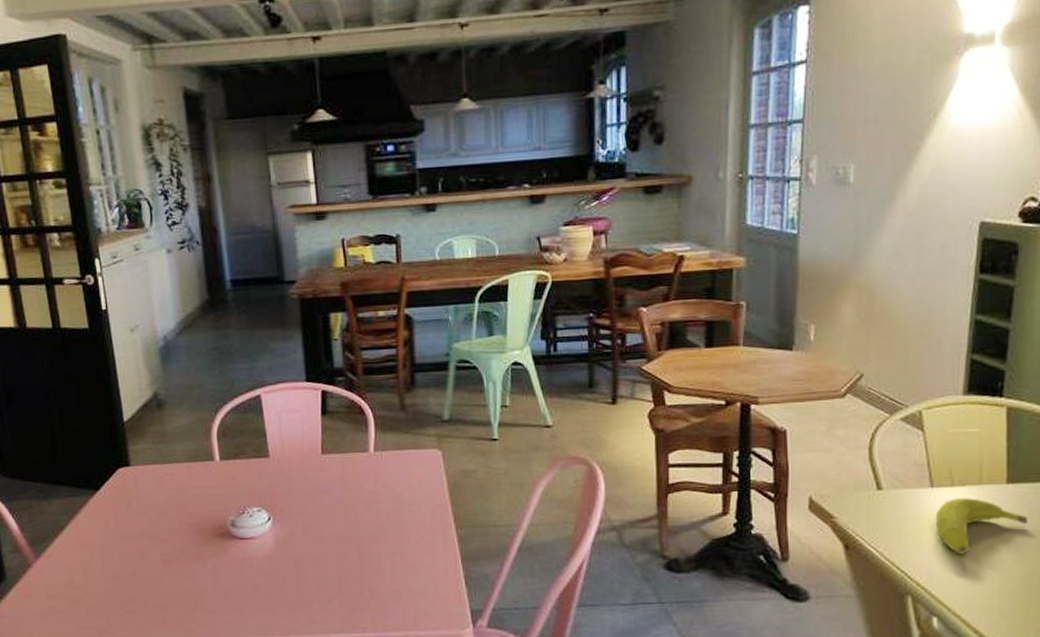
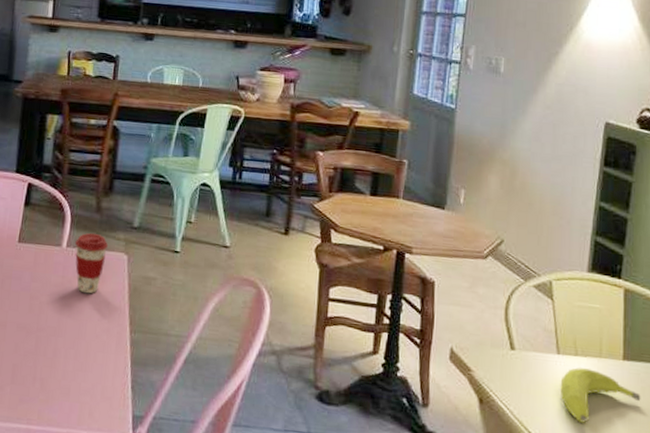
coffee cup: none [383,432,418,496] -> present [75,232,108,294]

